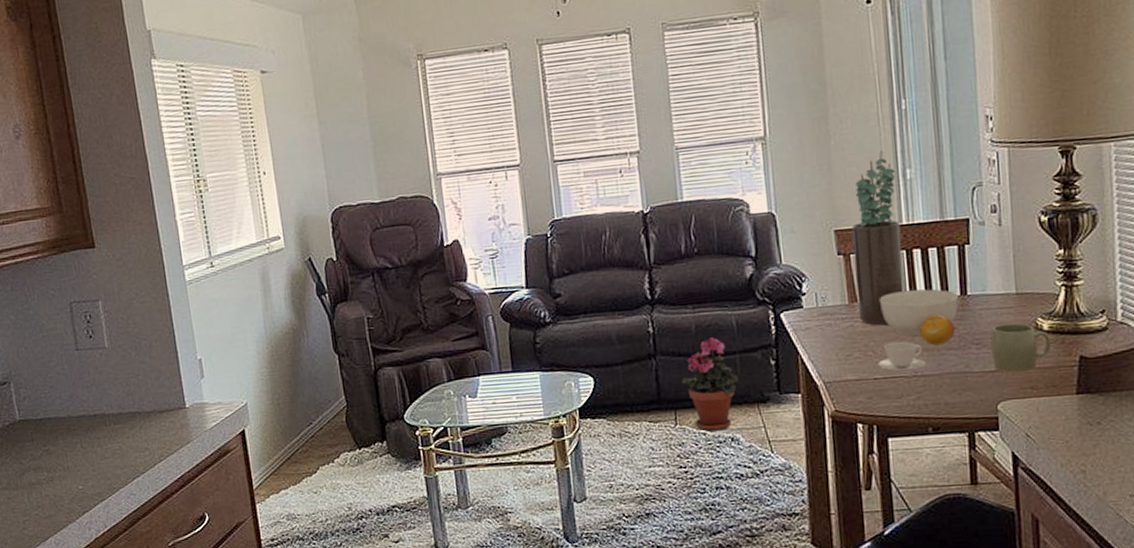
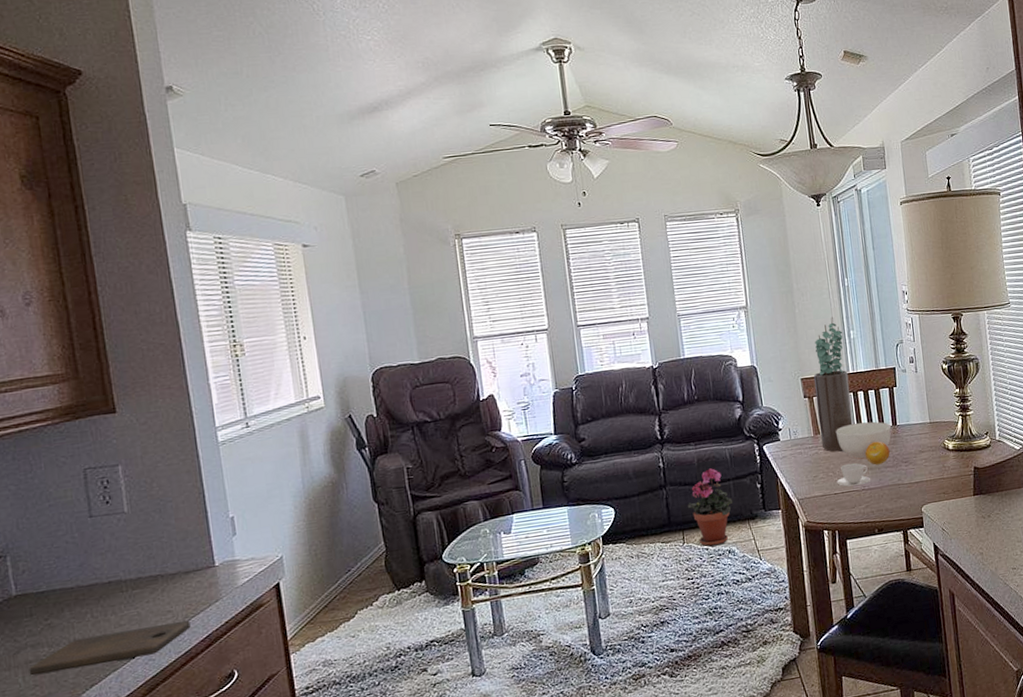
cutting board: none [32,460,166,498] -> present [28,620,191,676]
mug: present [990,323,1052,374] -> none [914,444,955,483]

